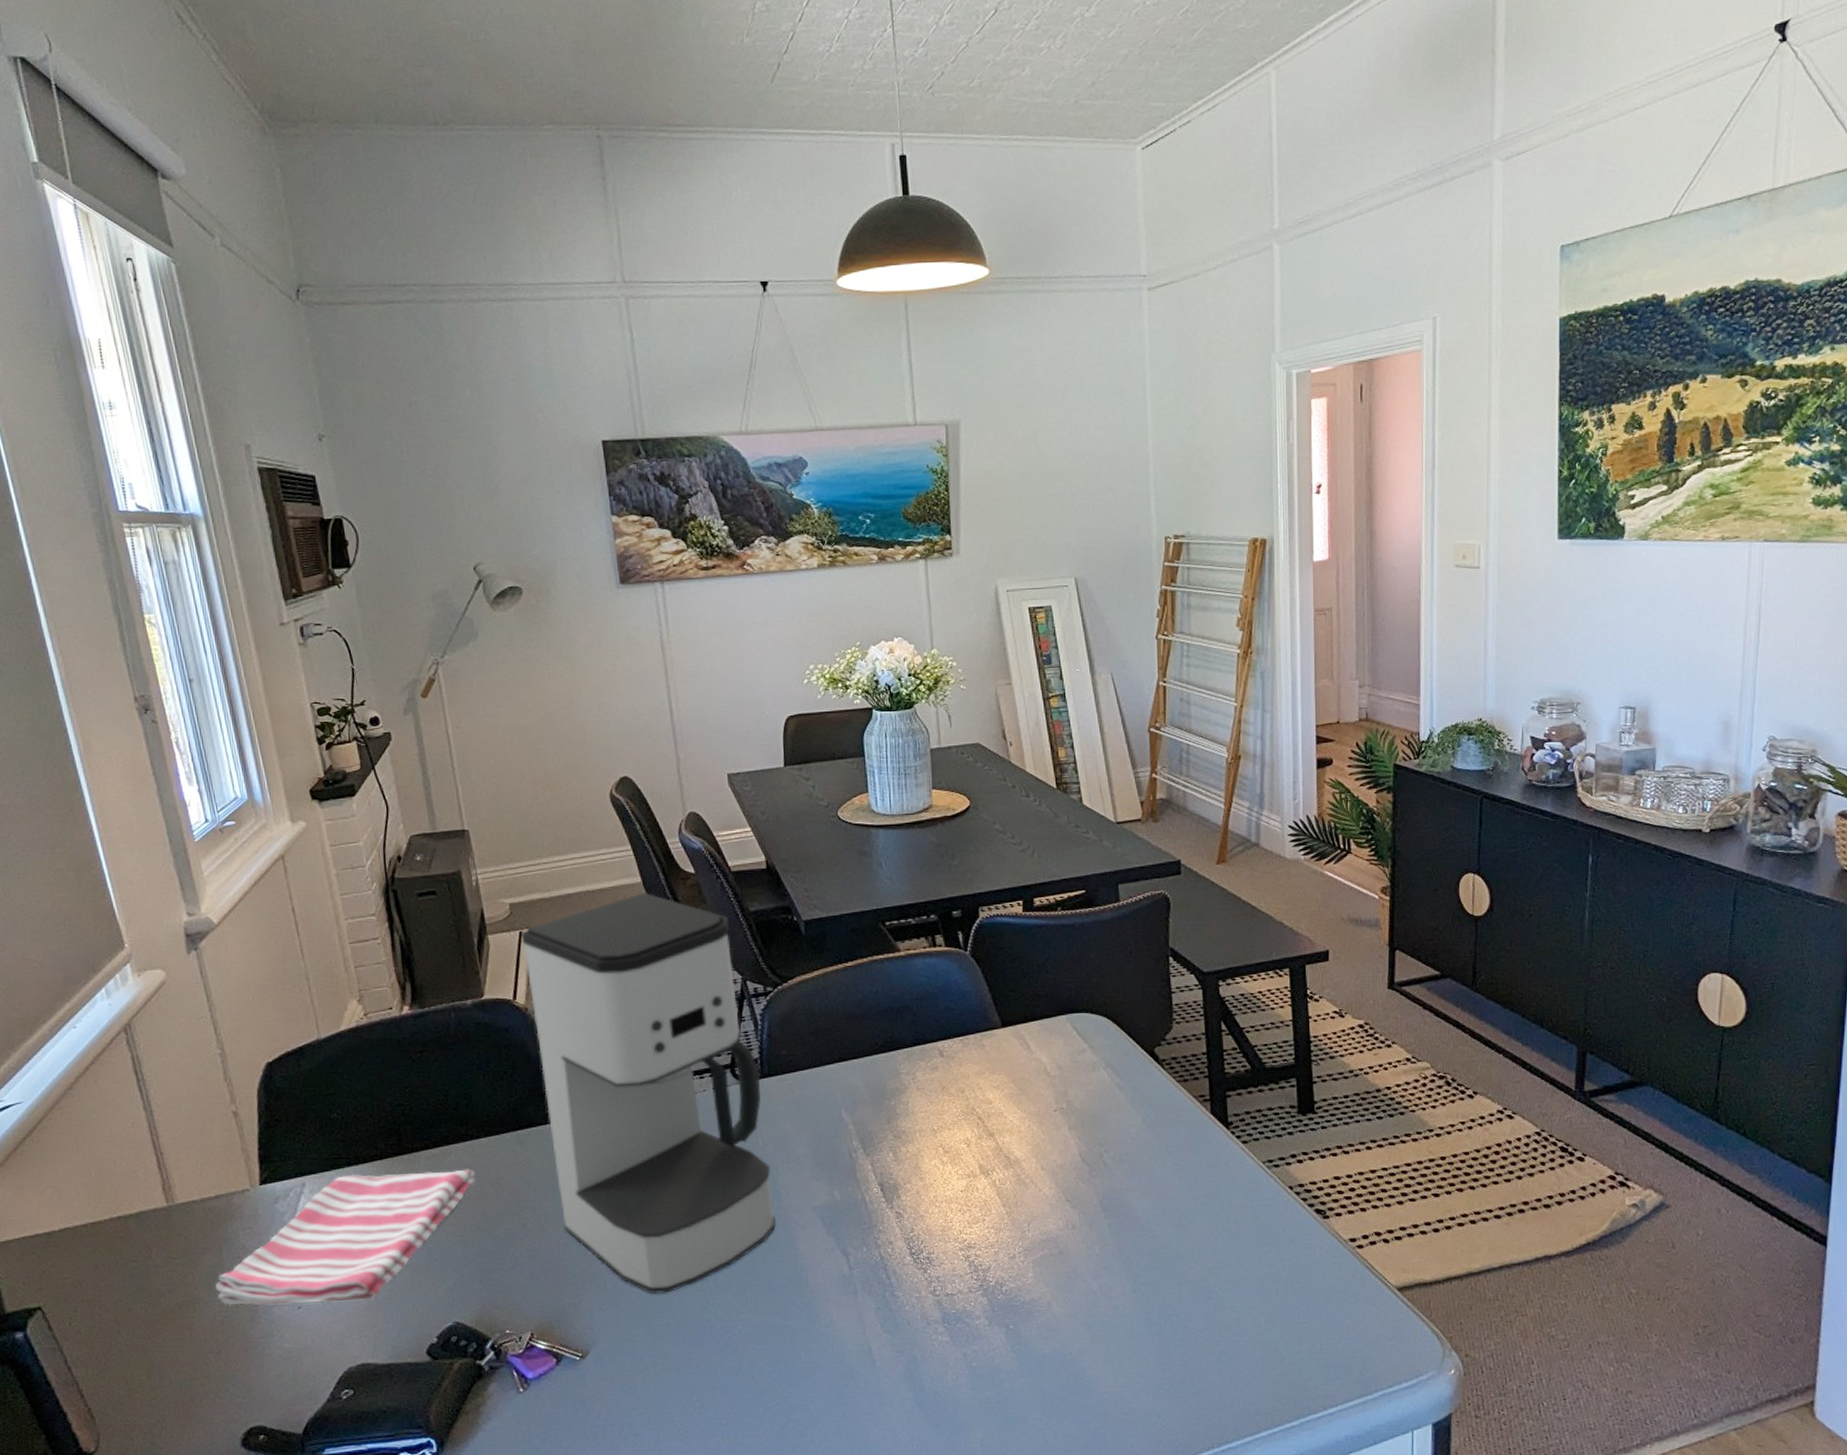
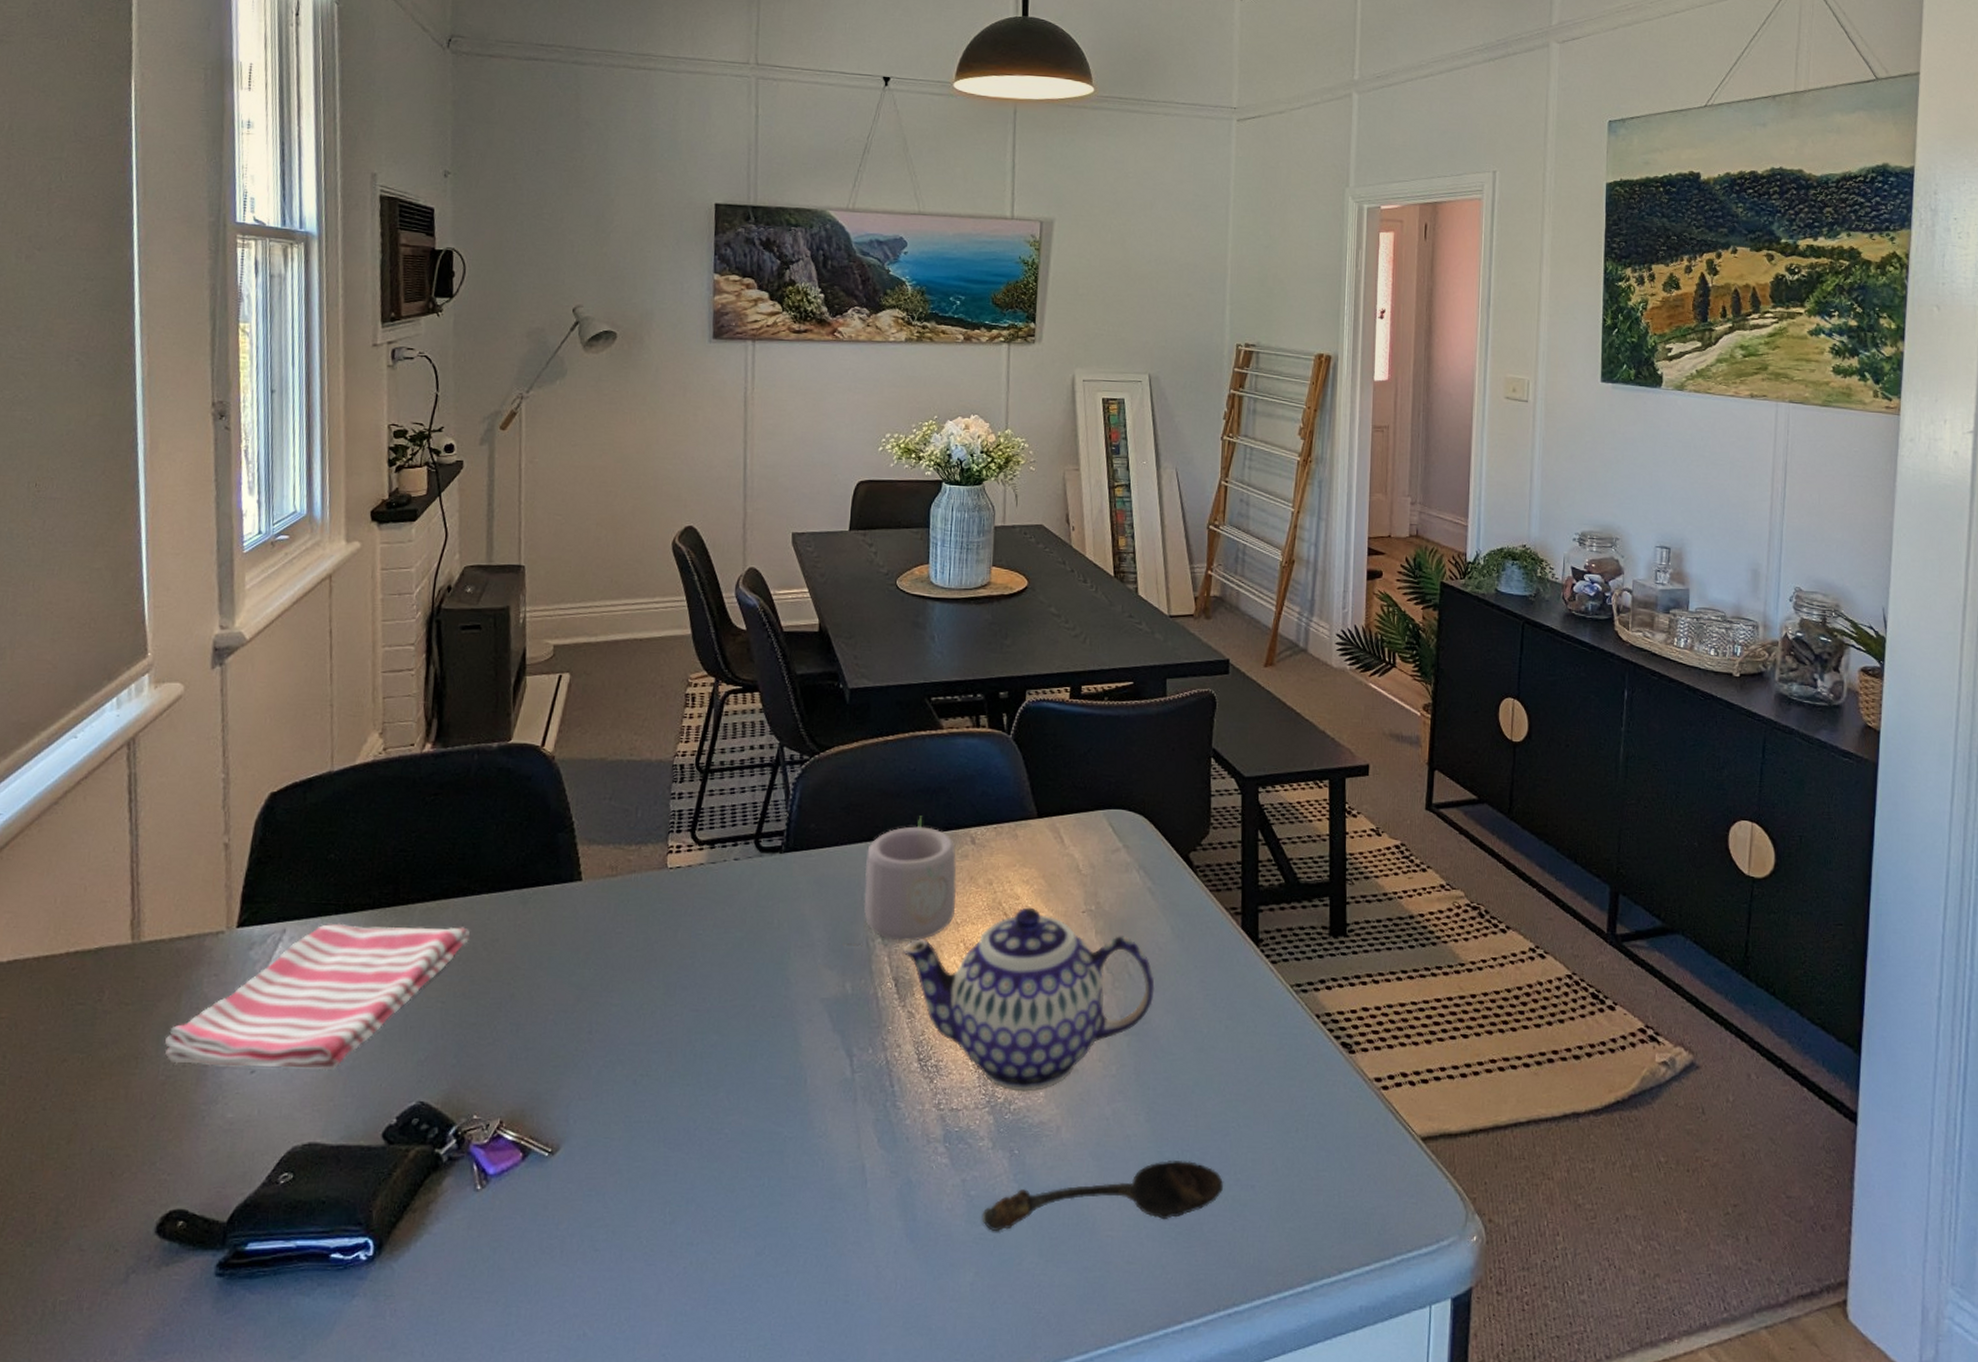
coffee maker: present [521,893,777,1294] -> none [554,646,786,1085]
mug: none [826,1034,931,1159] -> present [842,816,957,947]
teapot: none [885,1110,1131,1275] -> present [903,907,1155,1092]
spoon: none [985,1323,1209,1395] -> present [982,1161,1223,1231]

